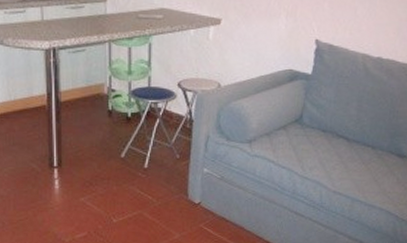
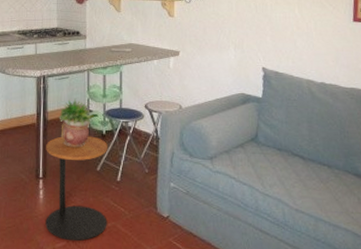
side table: none [60,119,133,232] -> present [45,136,108,242]
potted plant: none [74,75,117,133] -> present [59,98,94,148]

